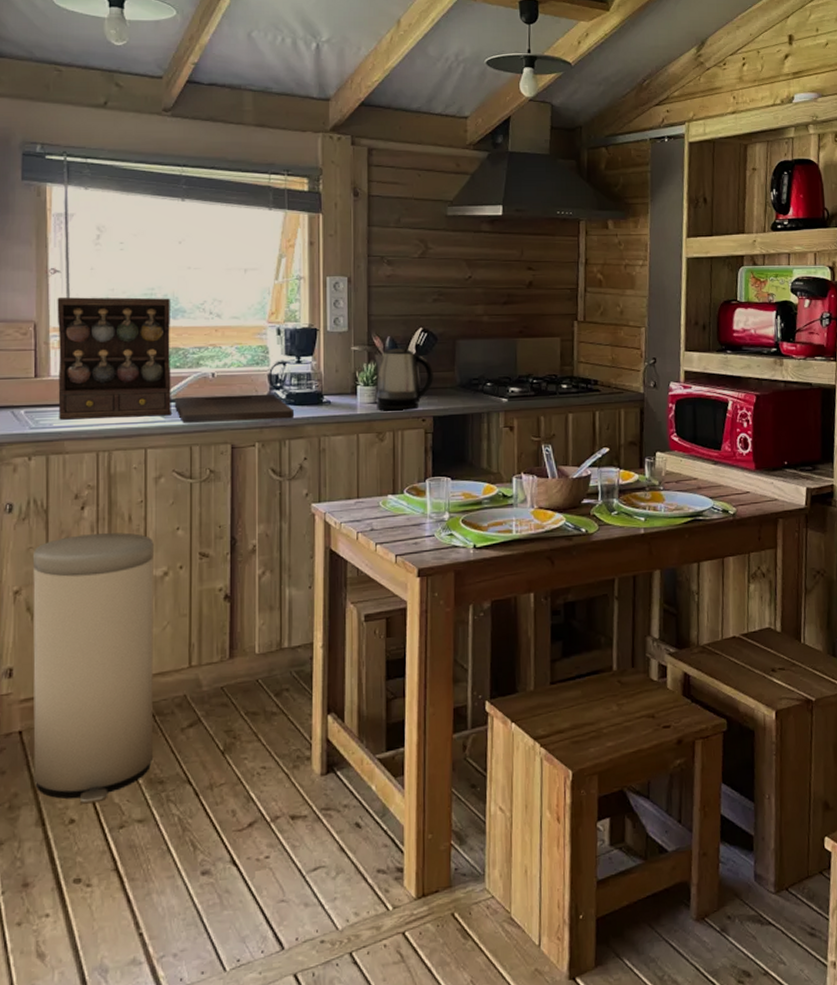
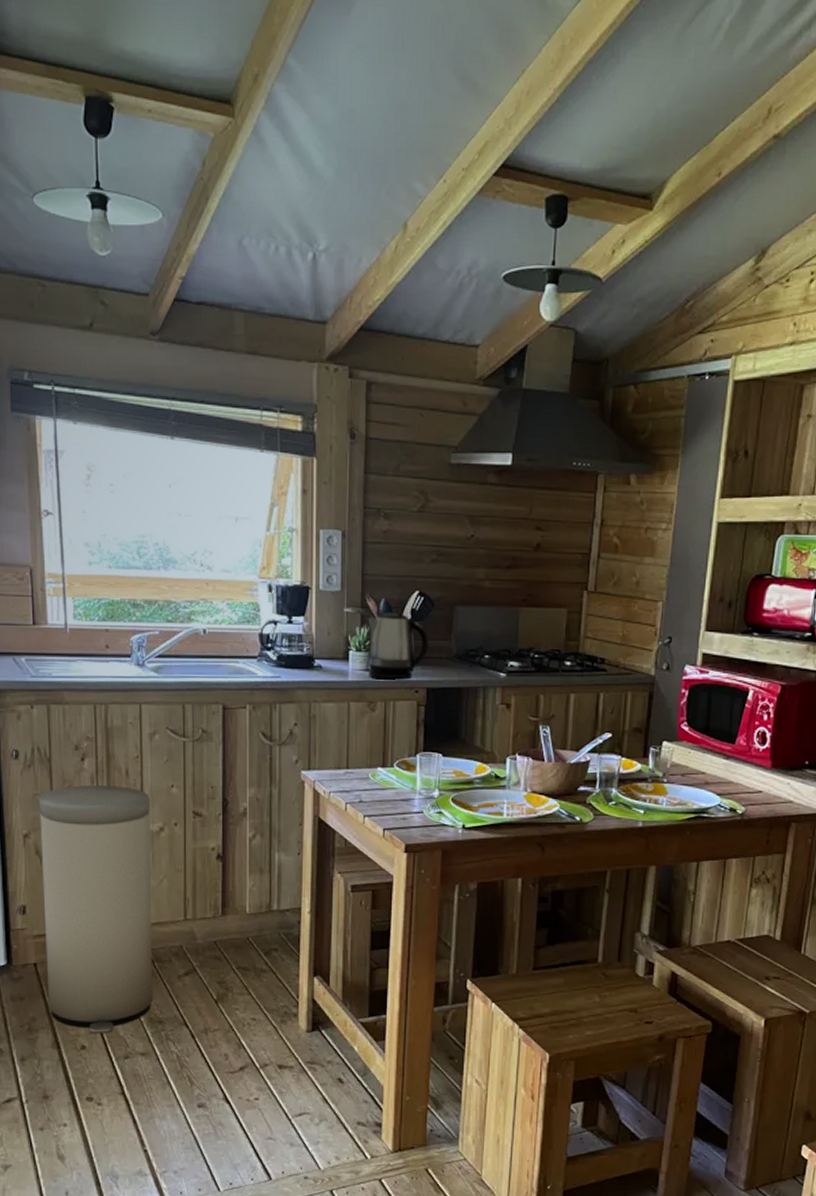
spice rack: present [57,297,171,420] -> none [51,542,164,672]
cutting board: present [174,394,295,424] -> none [166,653,286,683]

